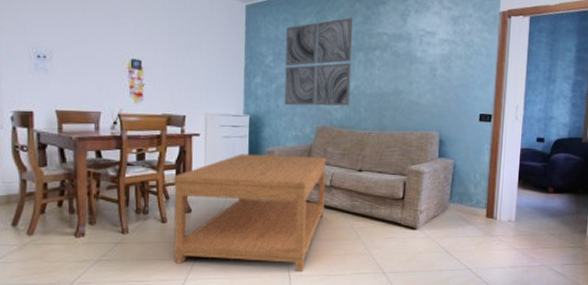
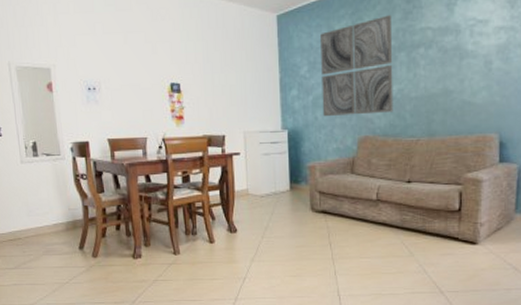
coffee table: present [173,153,326,272] -> none [217,169,372,291]

